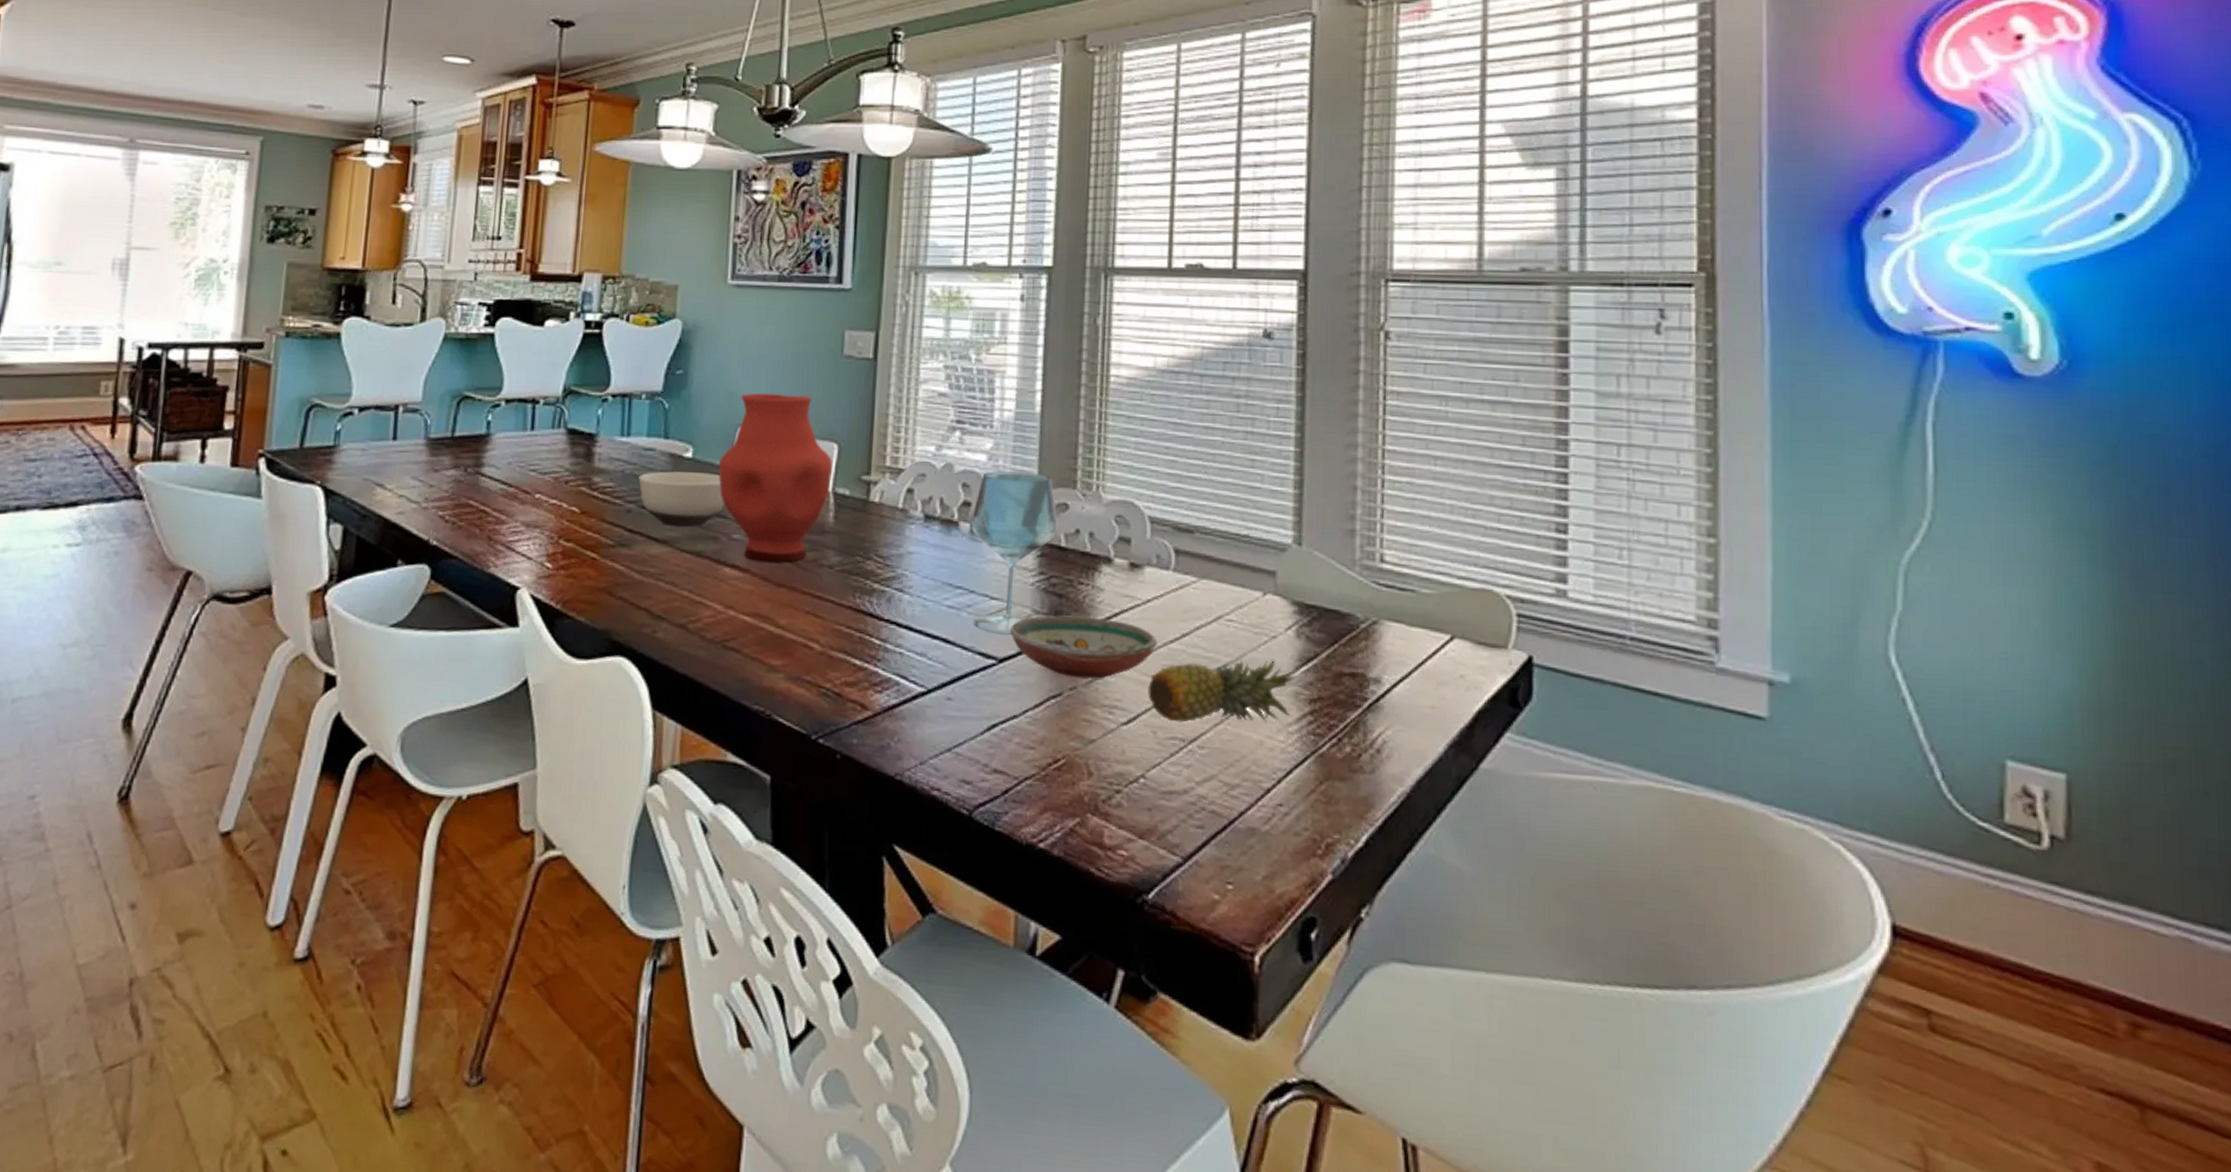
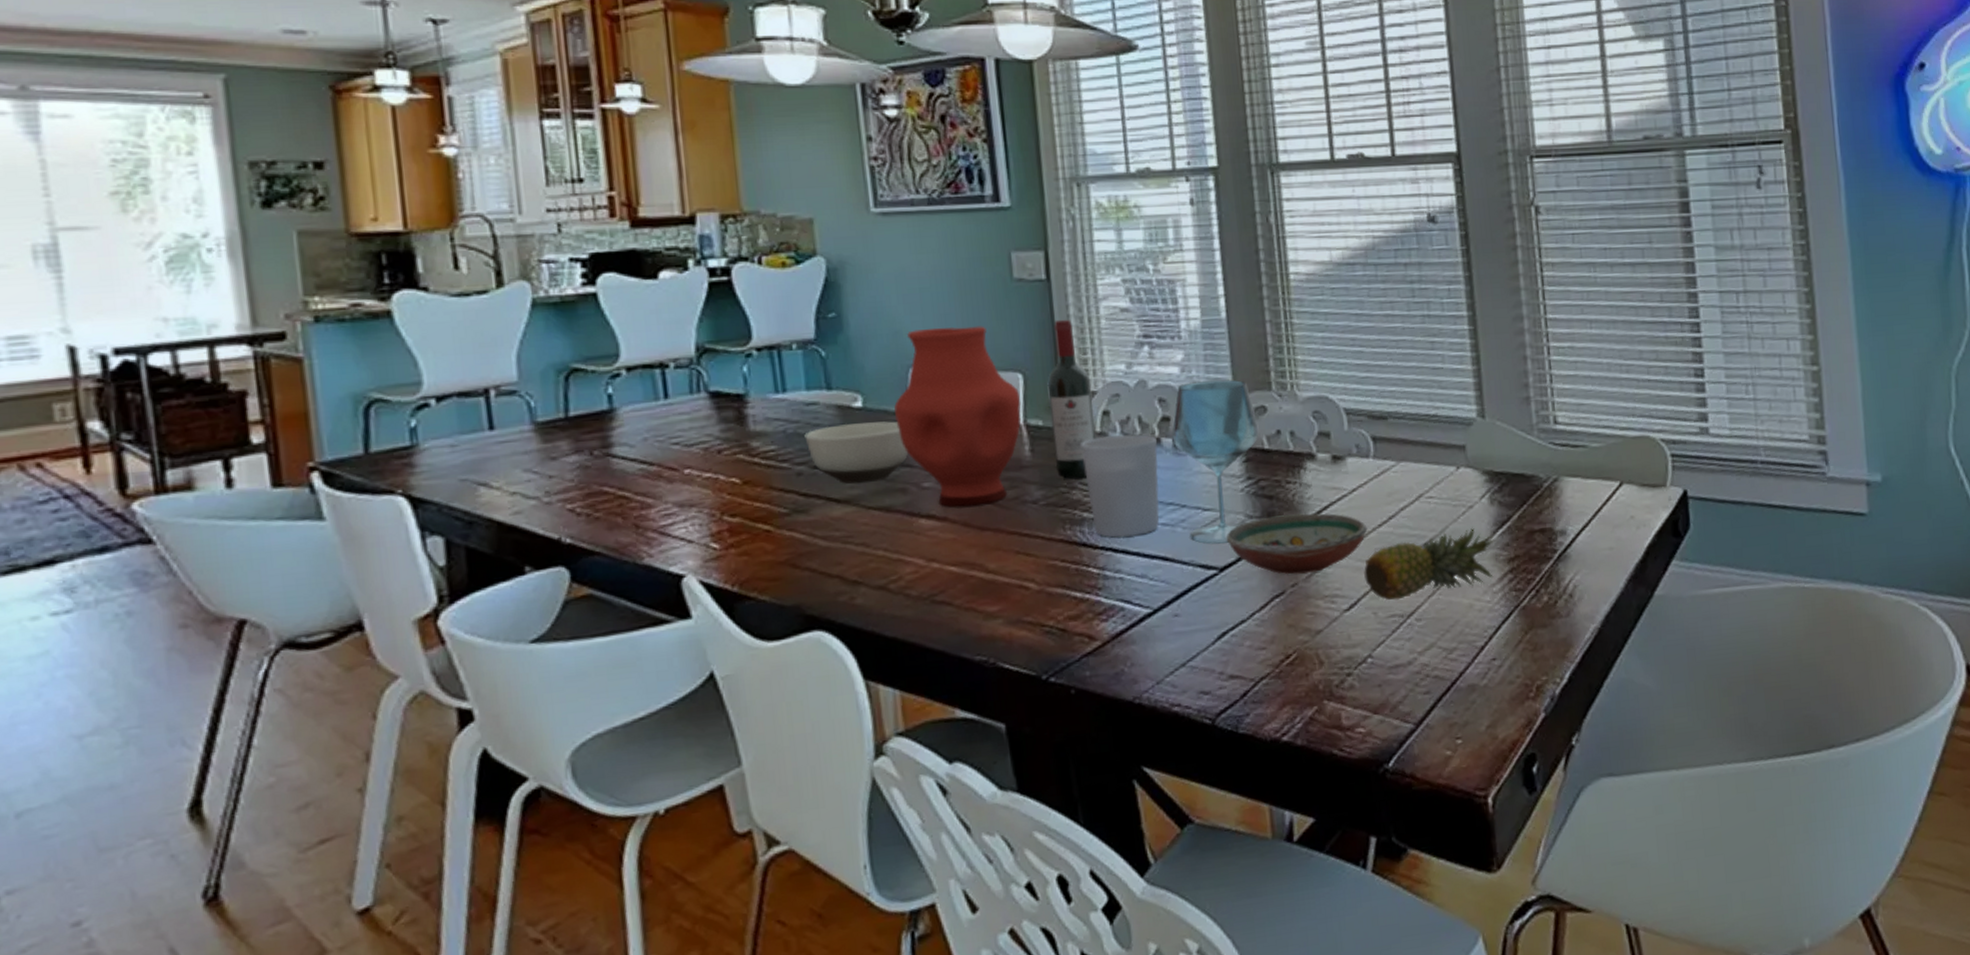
wine bottle: none [856,397,901,551] -> present [1047,319,1097,479]
candle holder: none [881,513,956,615] -> present [1081,434,1160,538]

